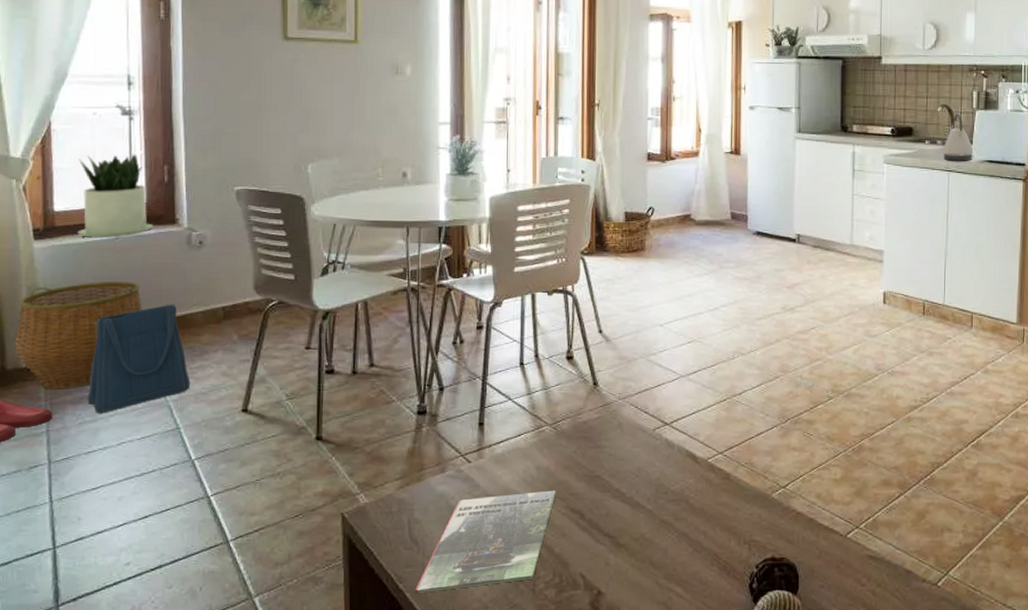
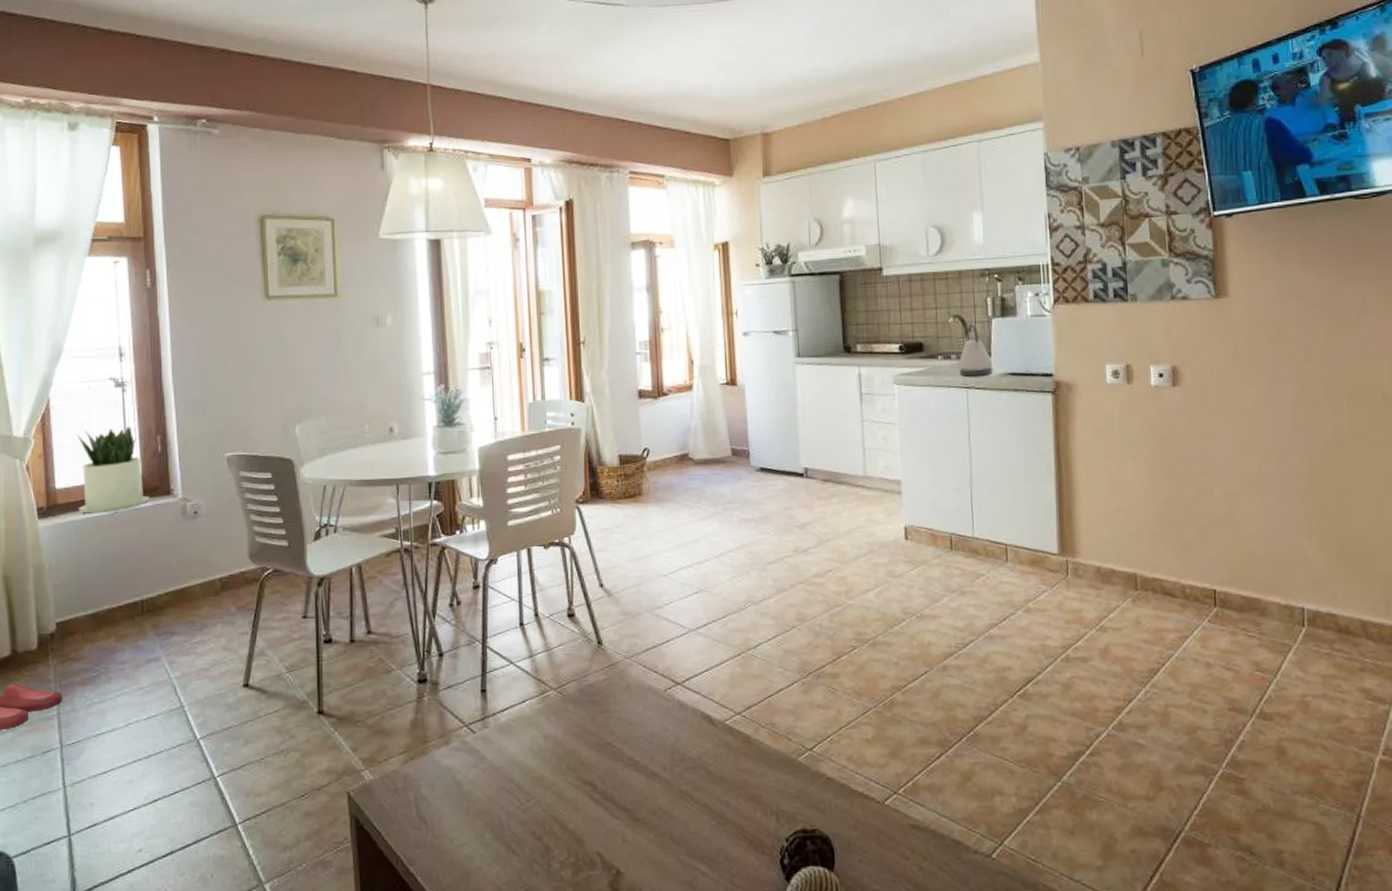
basket: present [15,281,142,389] -> none [24,556,143,671]
shopping bag: present [87,304,191,413] -> none [94,577,192,694]
magazine: present [415,490,556,594] -> none [426,760,566,877]

